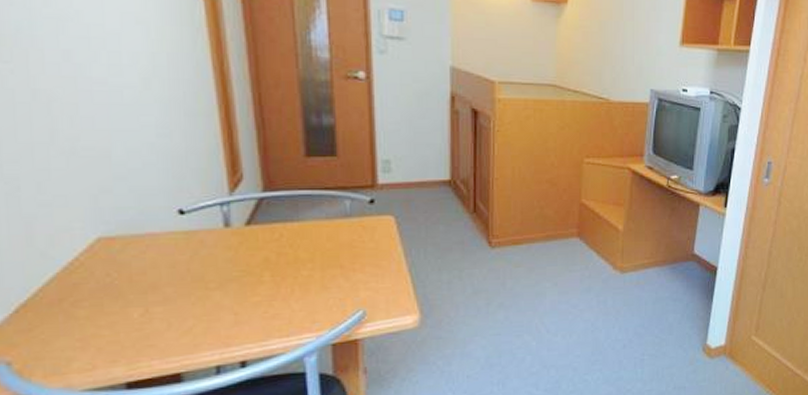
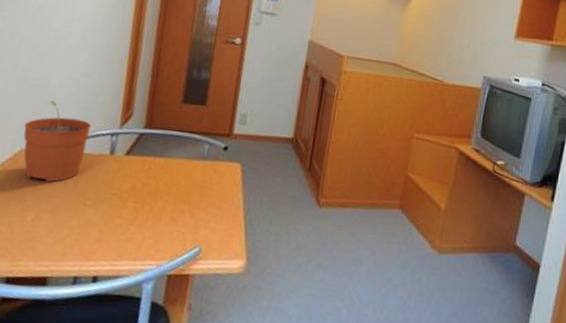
plant pot: none [91,173,190,271] -> present [23,100,91,183]

